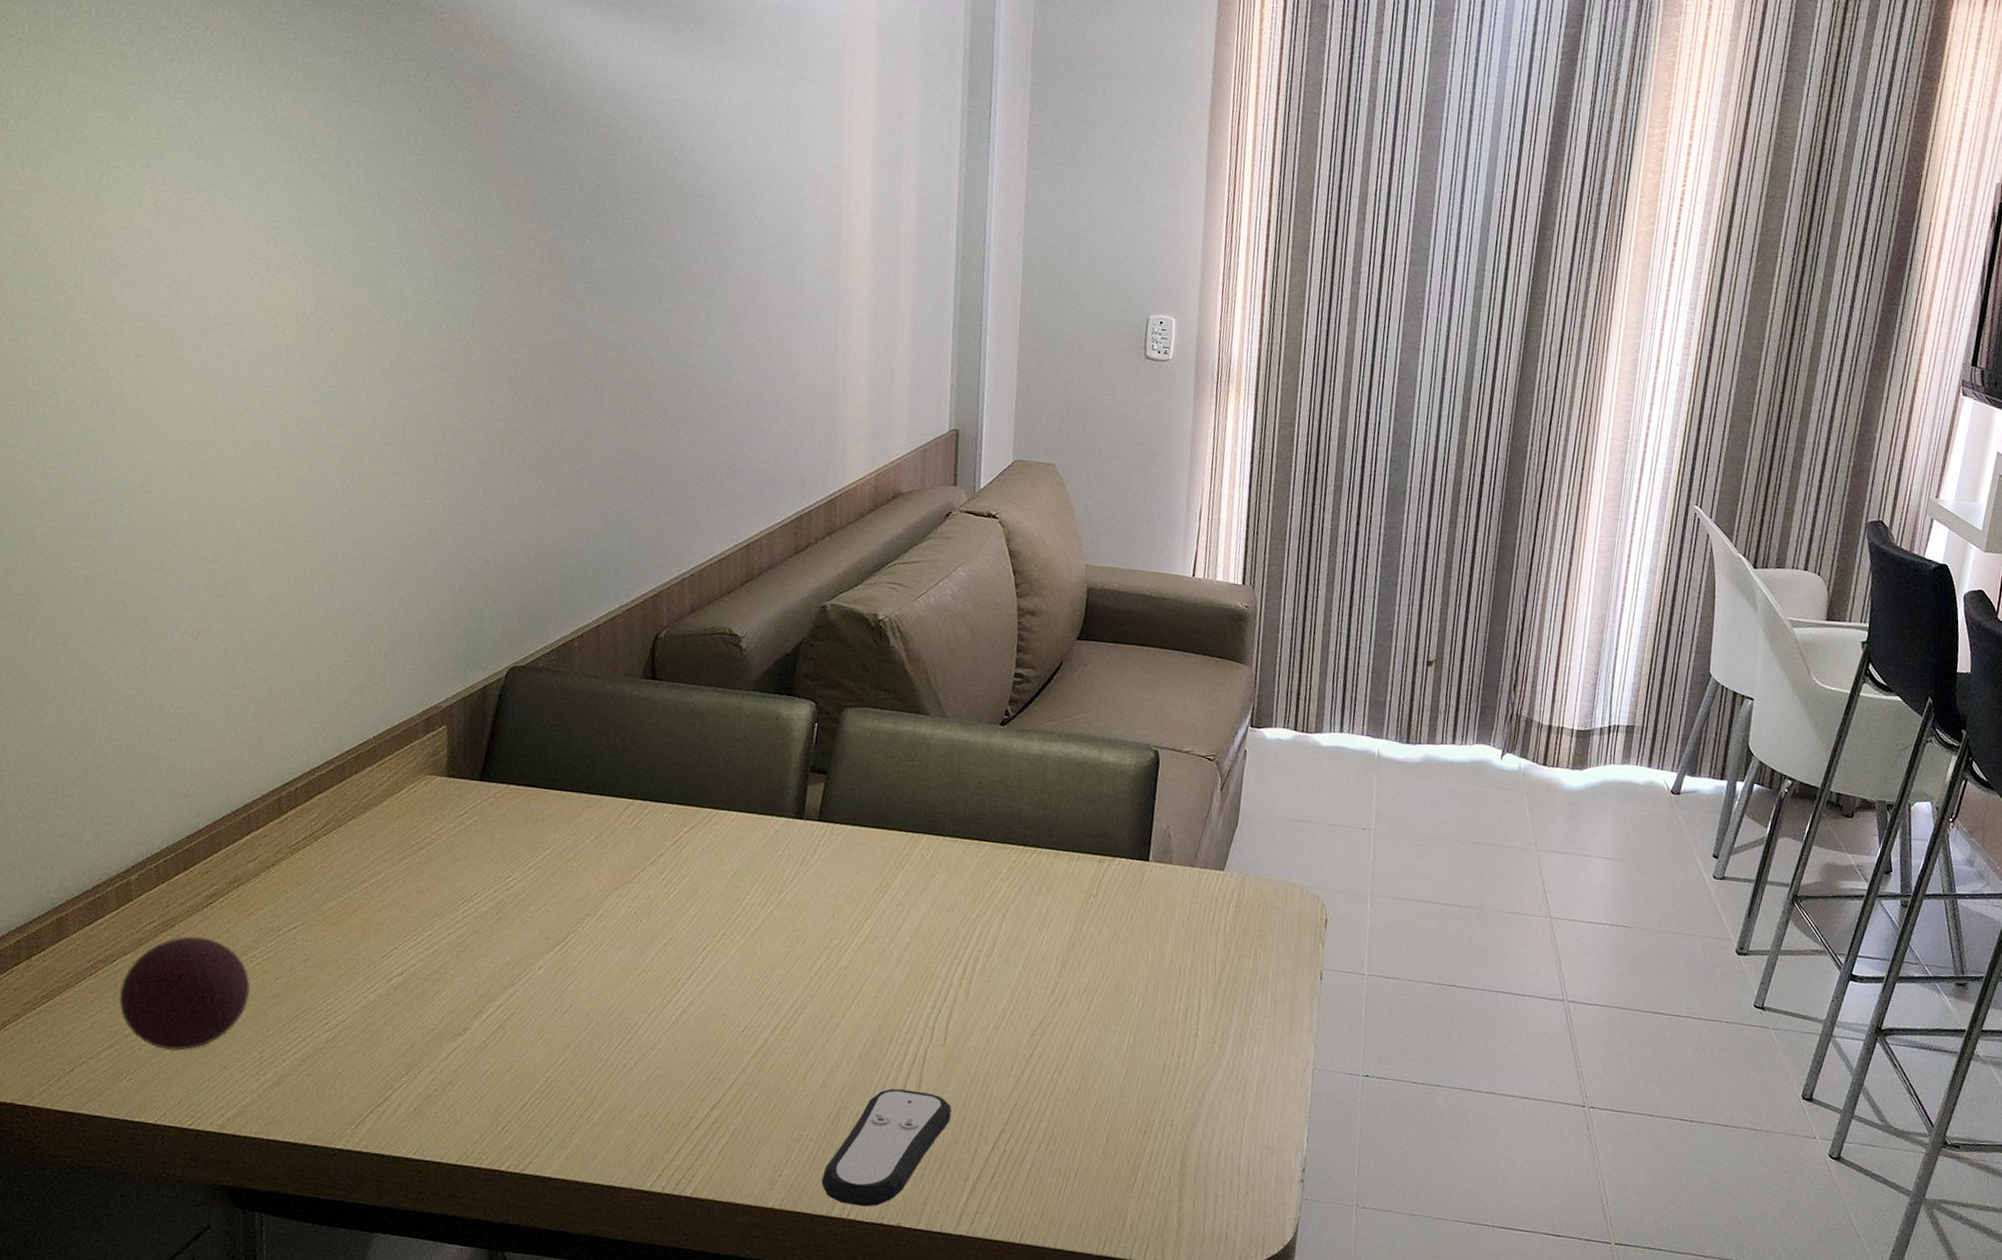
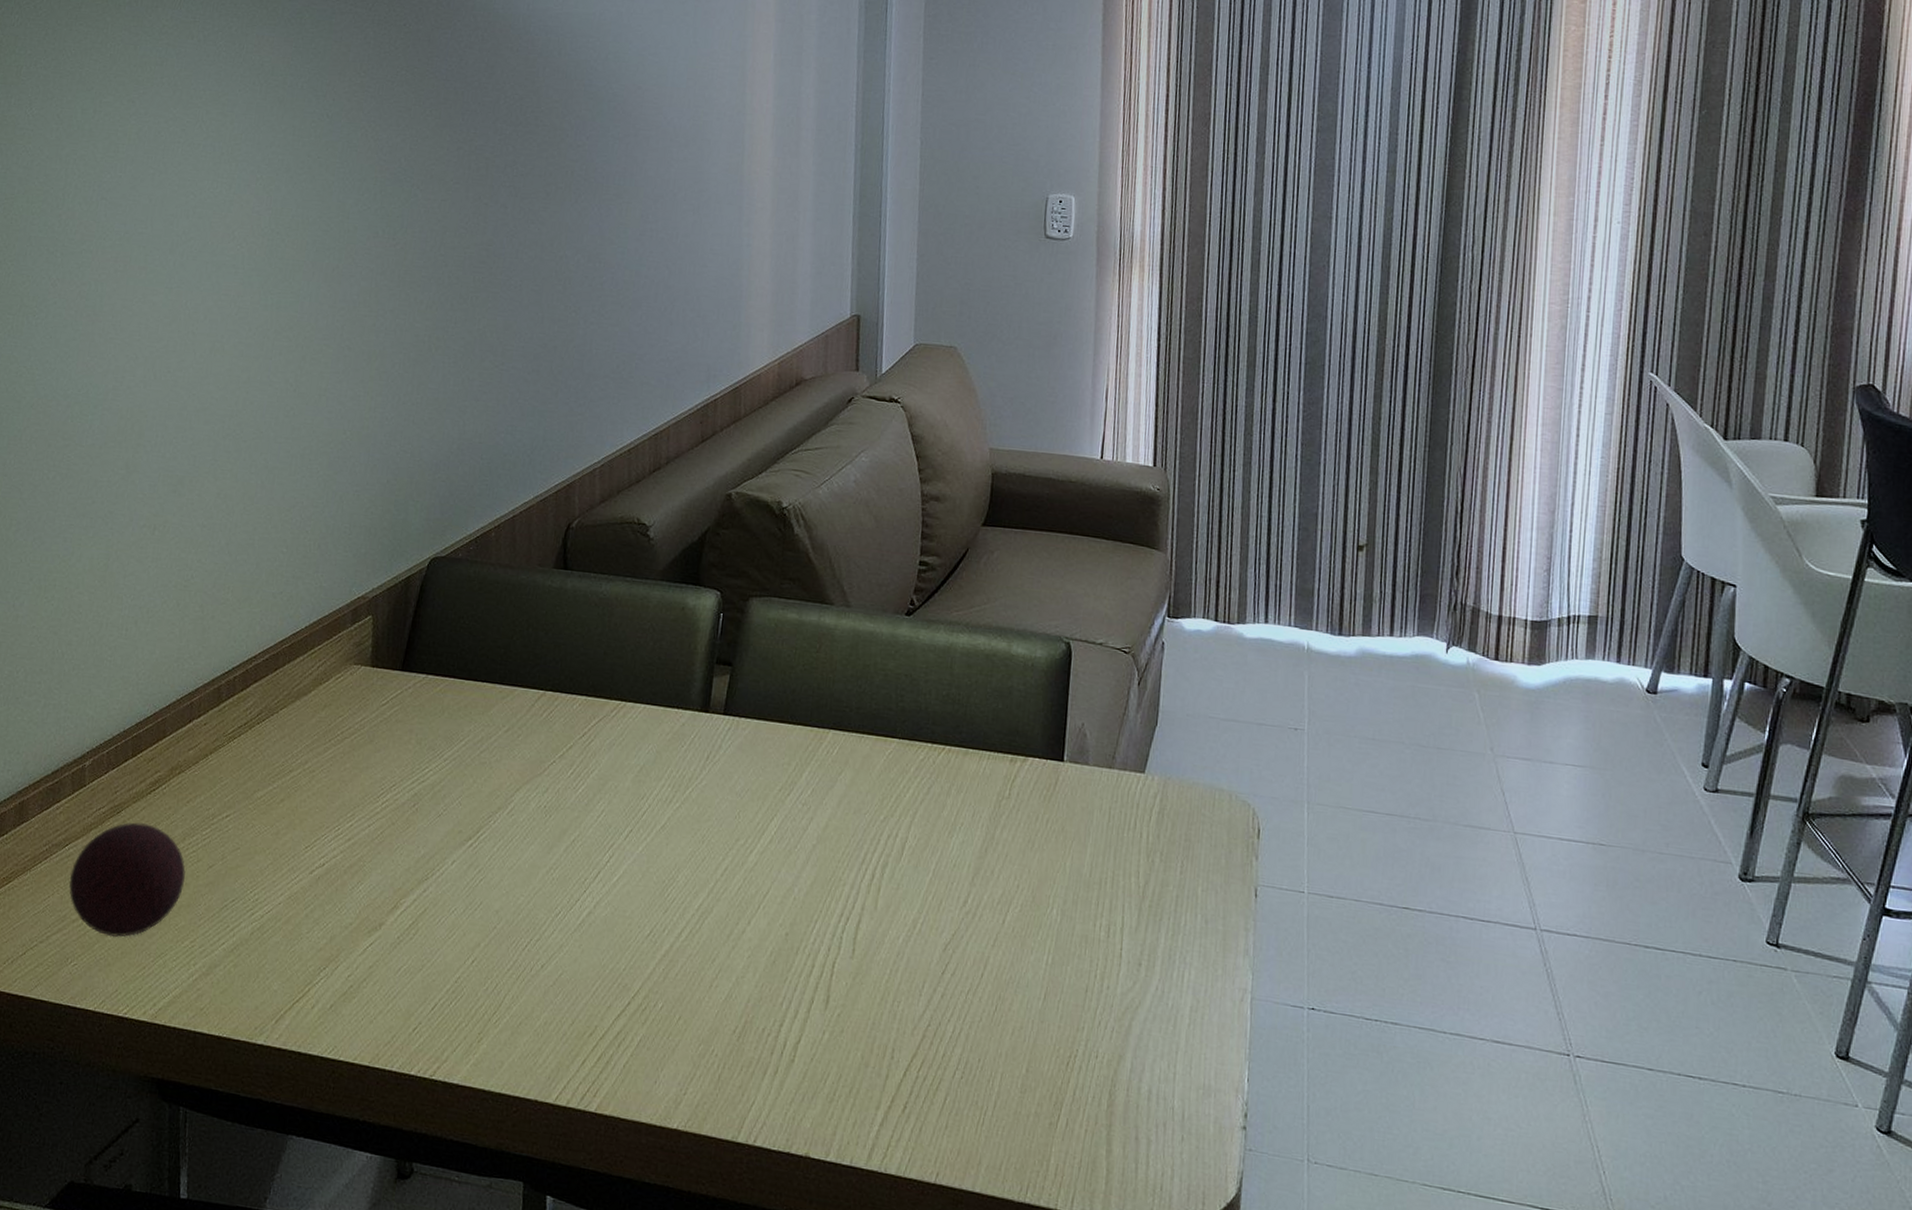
remote control: present [821,1088,952,1207] -> none [727,1003,861,1134]

